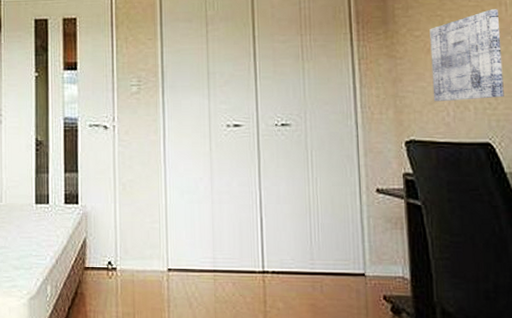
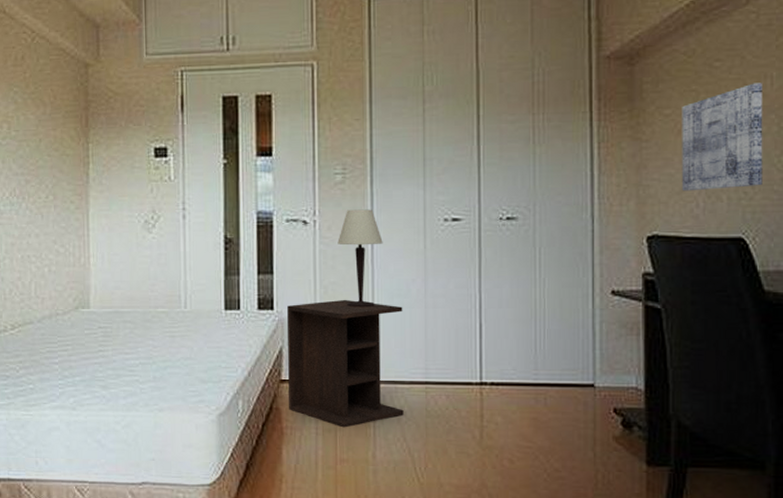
nightstand: none [90,195,195,312] -> present [287,299,404,428]
table lamp: none [134,116,174,203] -> present [337,209,383,308]

